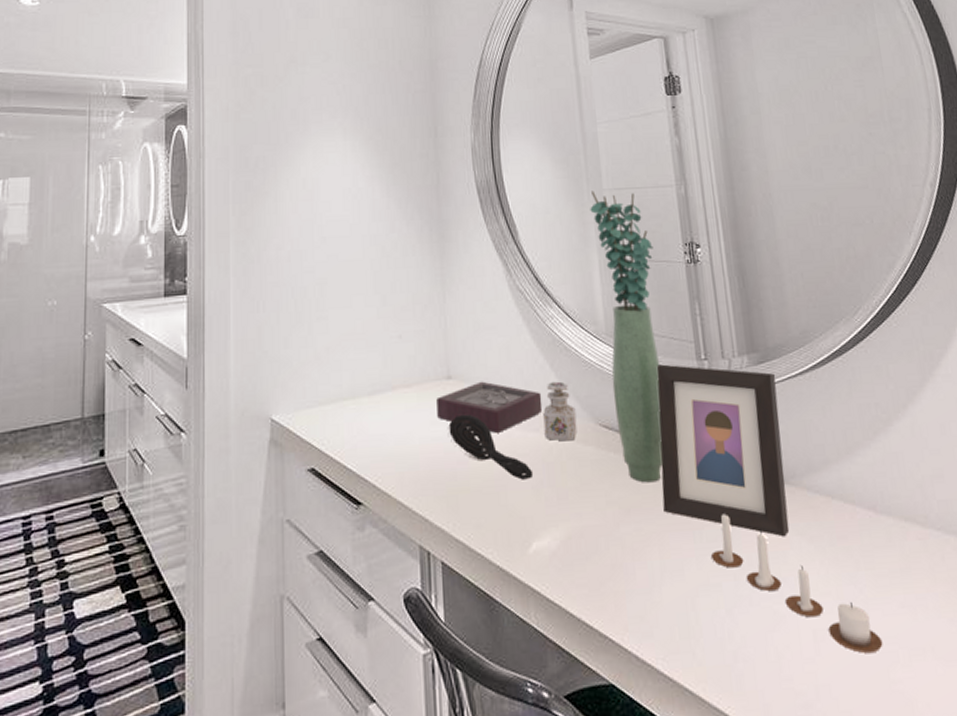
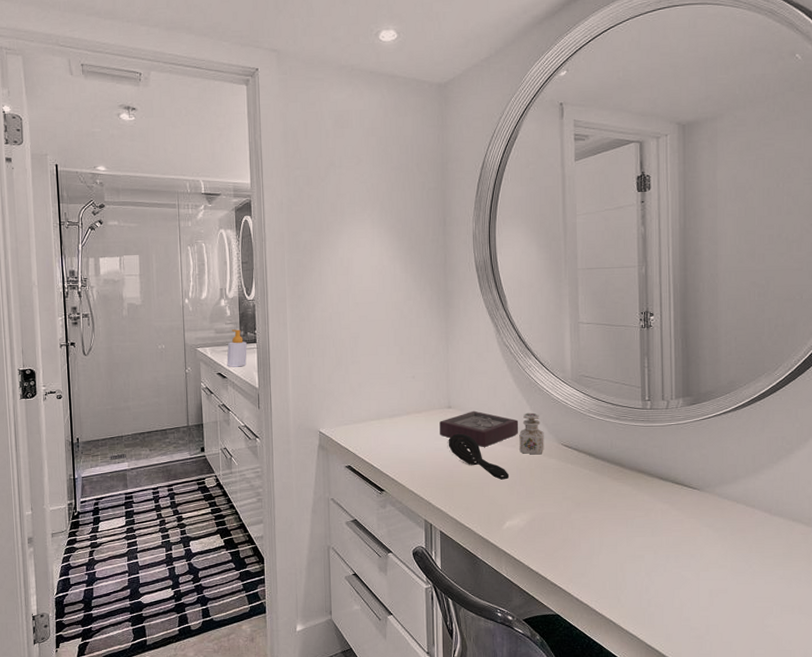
soap bottle: none [144,276,173,330] -> present [227,329,247,367]
vase: present [590,190,663,483] -> none [566,270,615,486]
picture frame: present [656,364,790,537] -> none [605,403,703,528]
candle: present [711,510,883,654] -> none [639,507,762,607]

